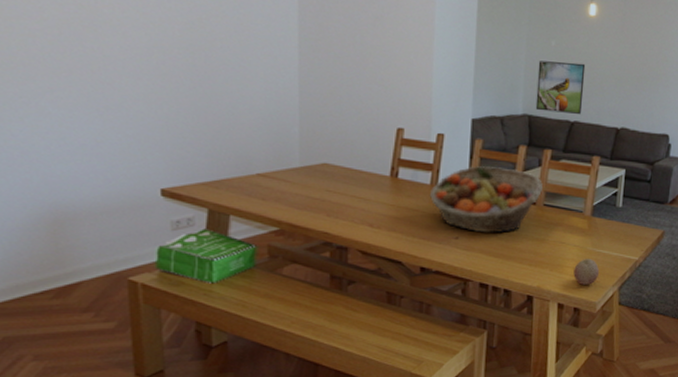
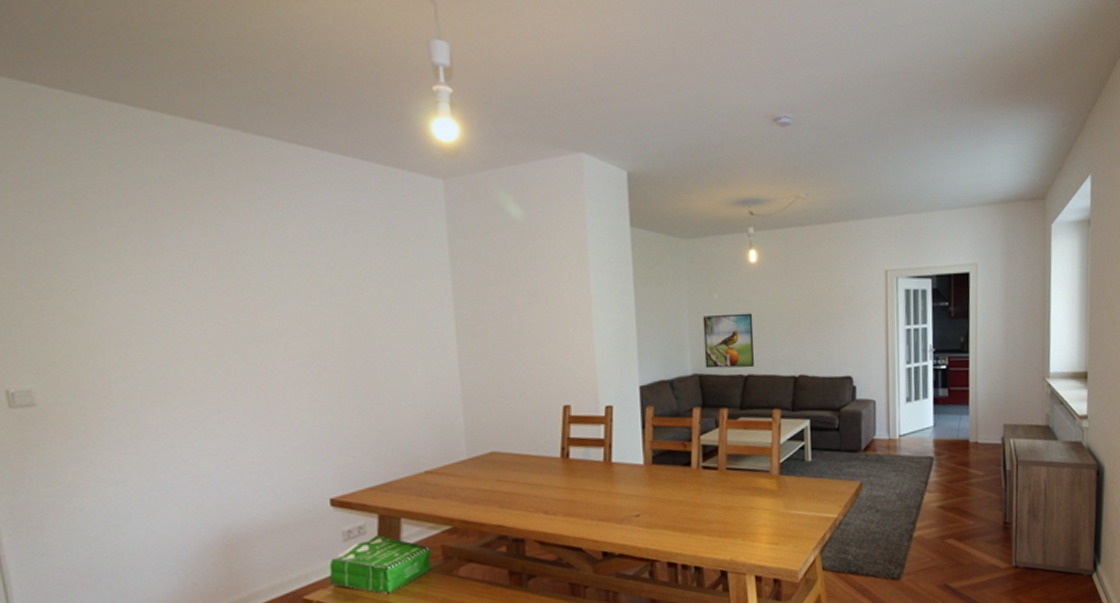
fruit basket: present [429,166,543,234] -> none [603,434,723,507]
fruit: present [573,259,600,285] -> none [768,522,797,552]

